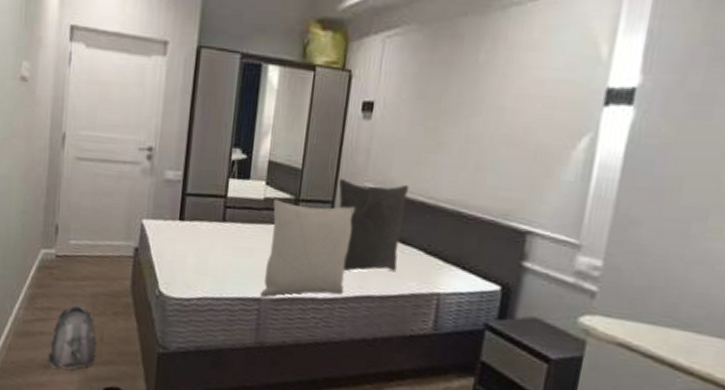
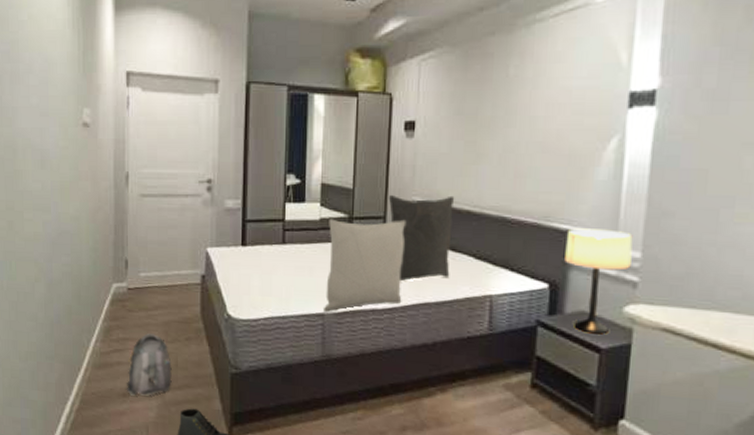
table lamp: none [520,230,596,344] -> present [565,228,633,335]

